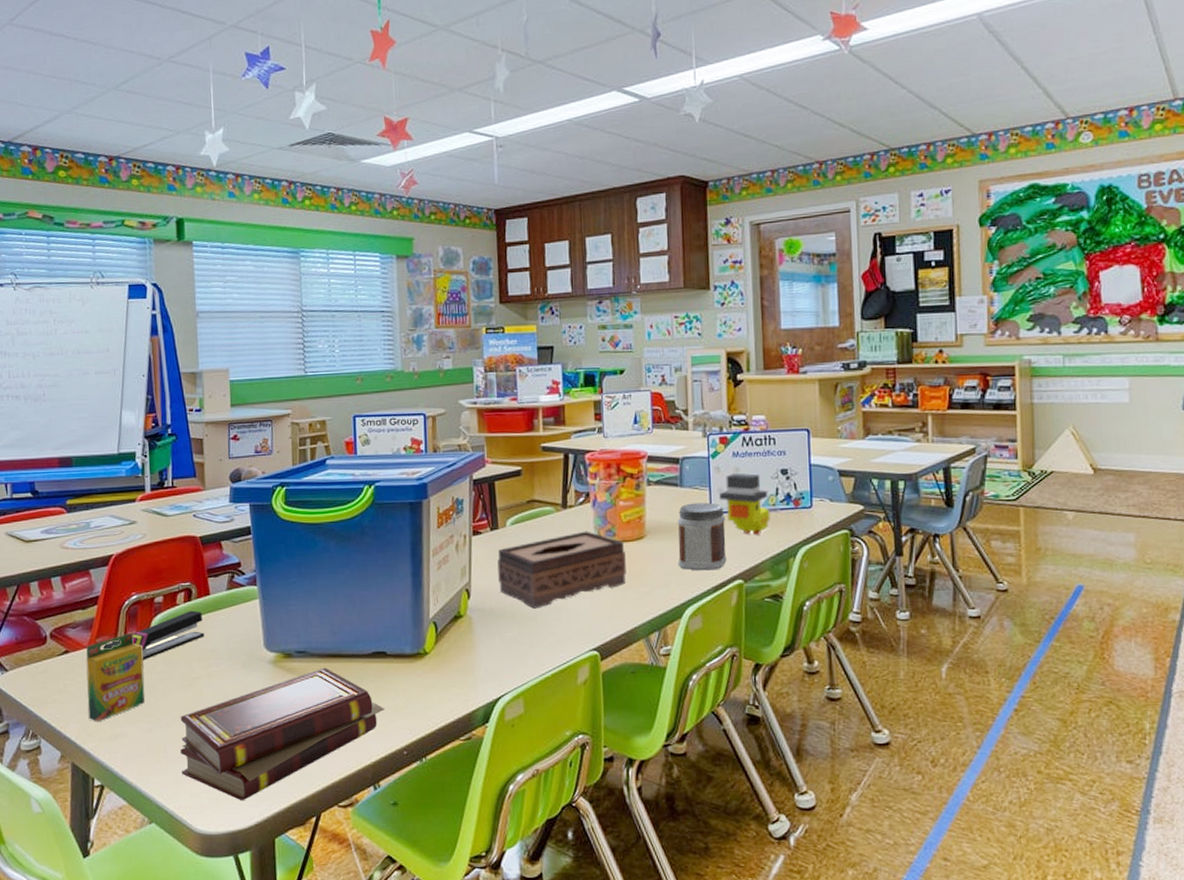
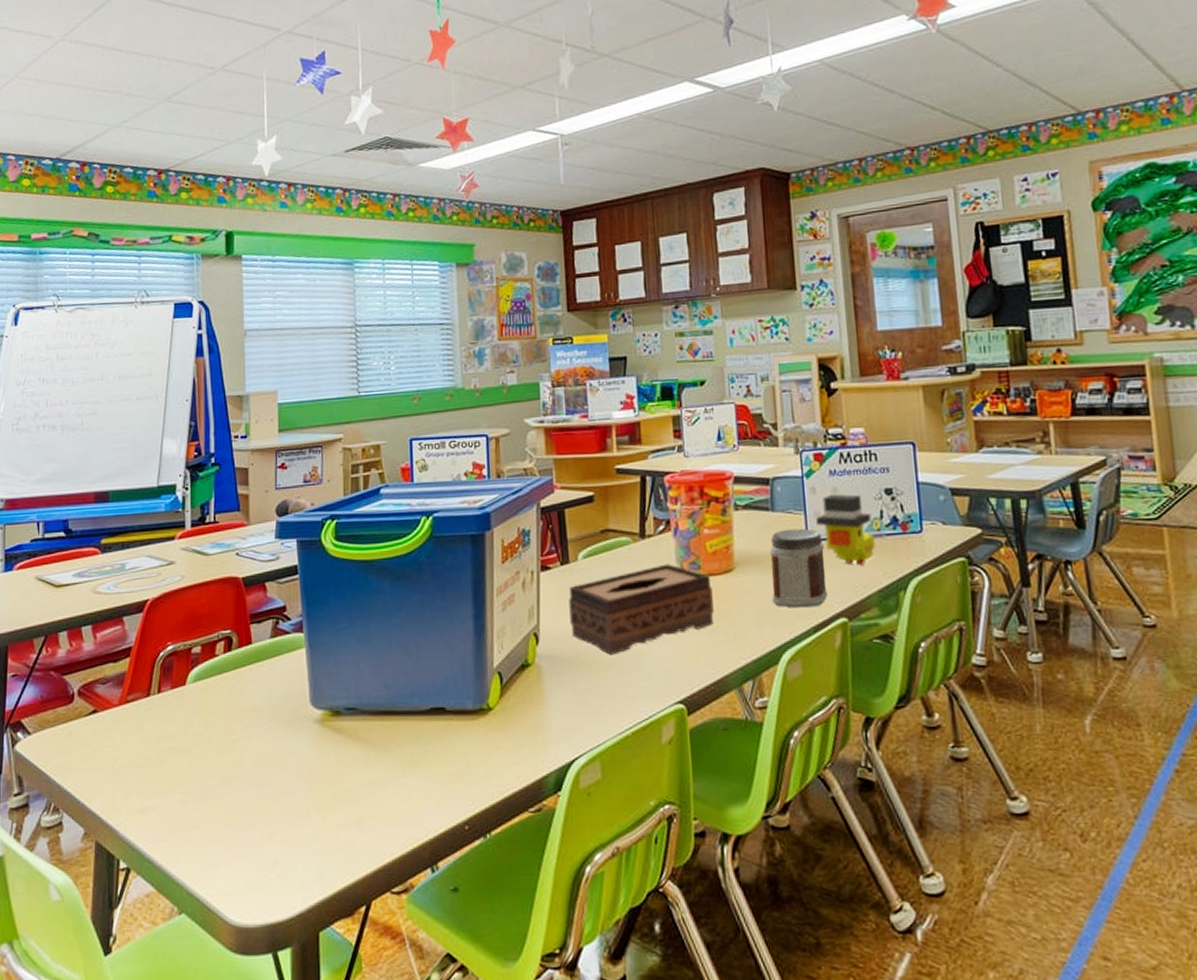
crayon box: present [86,632,146,722] -> none [115,688,179,793]
stapler: present [103,610,205,660] -> none [135,662,245,720]
book set: present [180,667,384,800] -> none [216,726,443,886]

